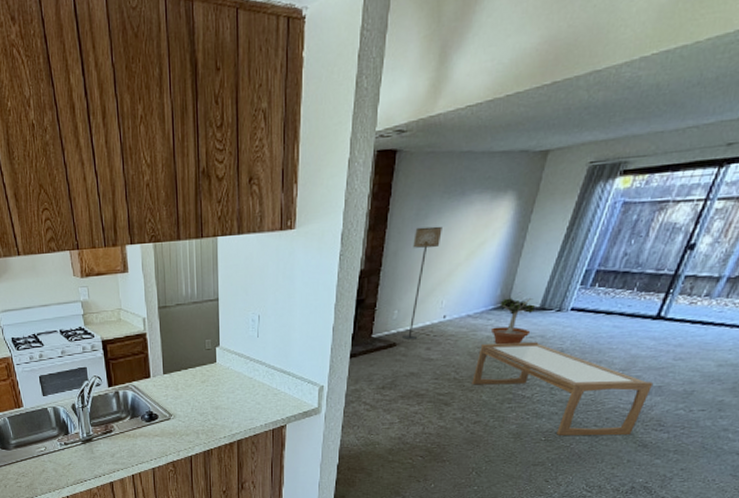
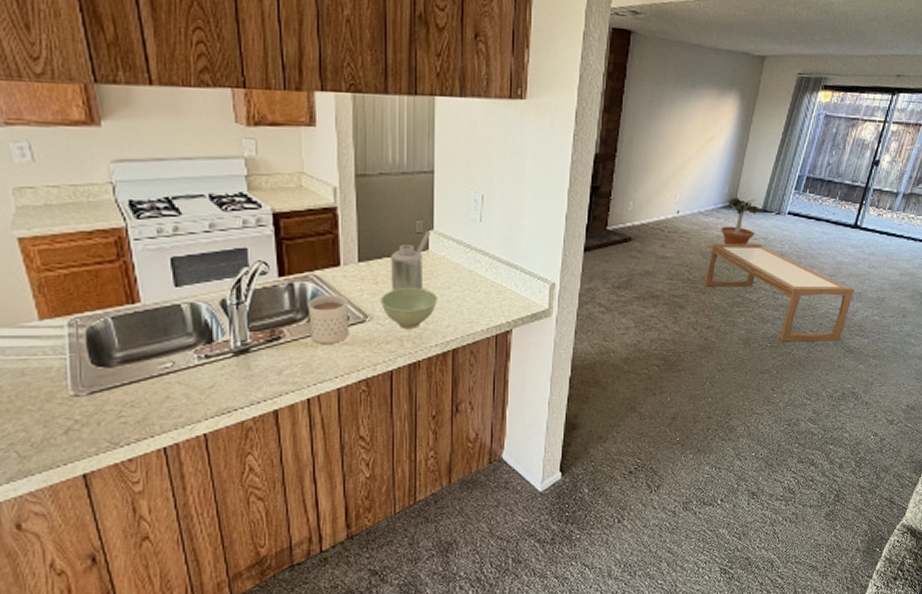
mug: none [130,399,159,435] -> present [309,295,350,344]
bowl: none [180,393,225,425] -> present [380,288,438,329]
soap dispenser: none [188,347,217,396] -> present [391,231,431,291]
floor lamp: present [401,226,442,340] -> none [636,115,675,235]

